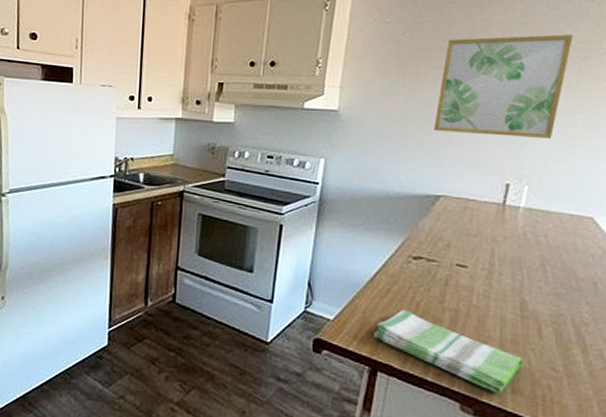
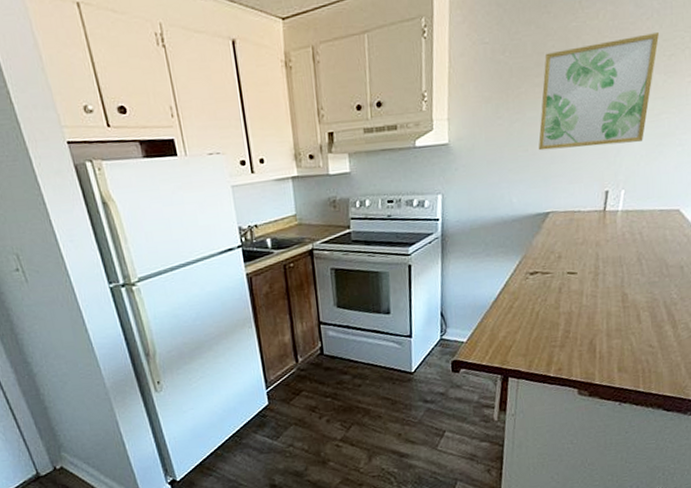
dish towel: present [374,310,524,394] -> none [502,321,627,375]

